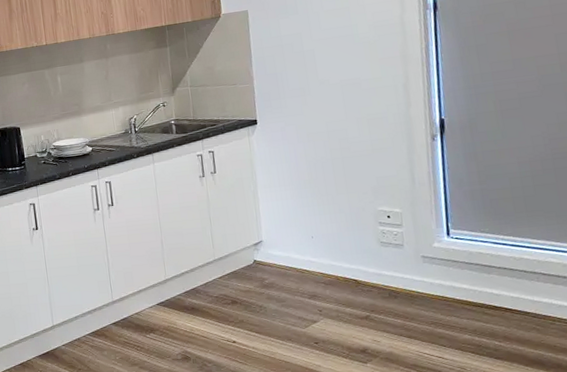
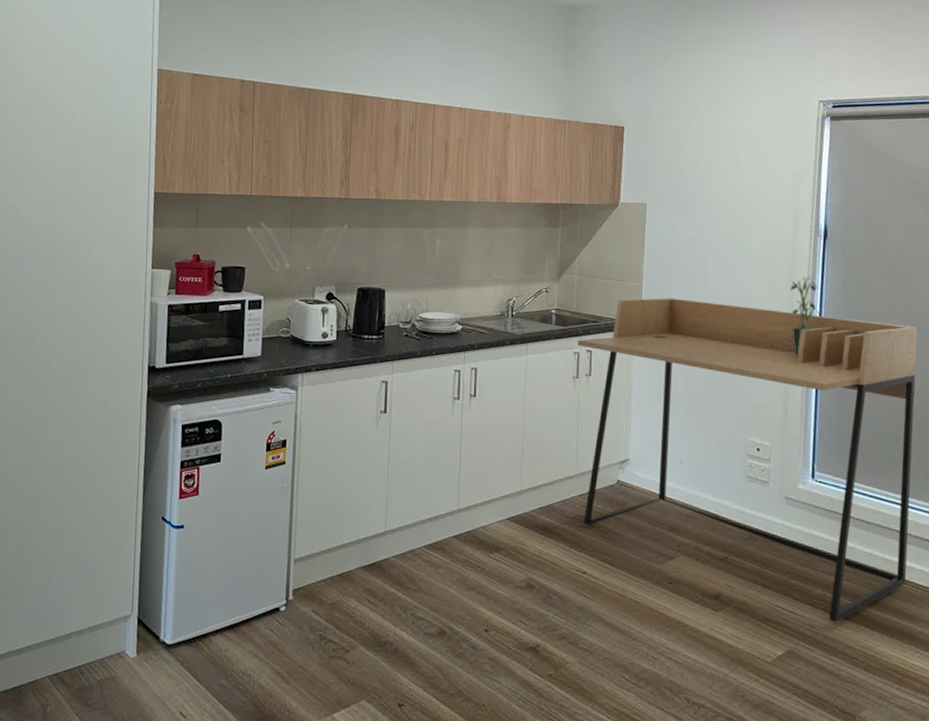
desk: none [199,79,558,363] -> present [578,298,918,623]
potted plant: none [403,50,441,127] -> present [790,277,823,357]

